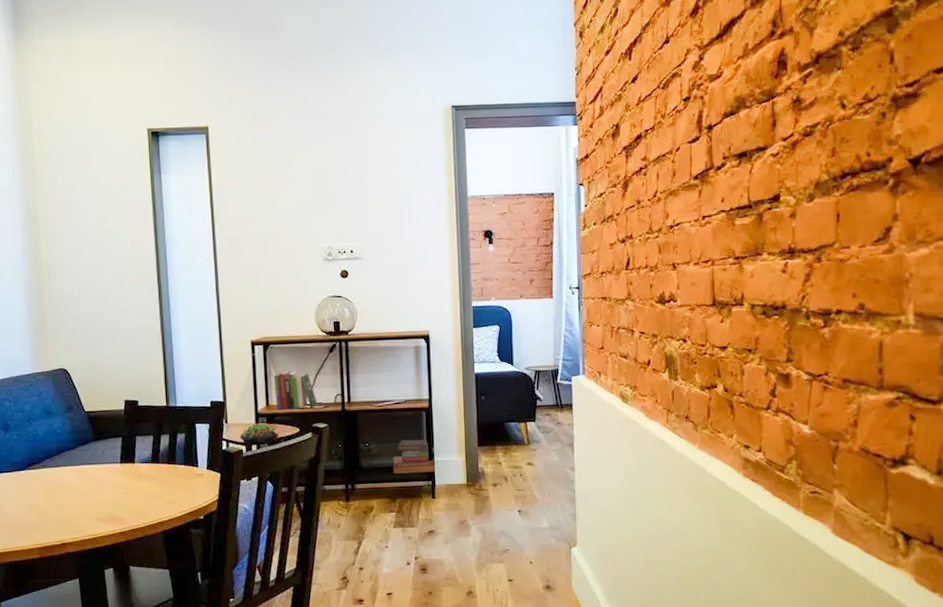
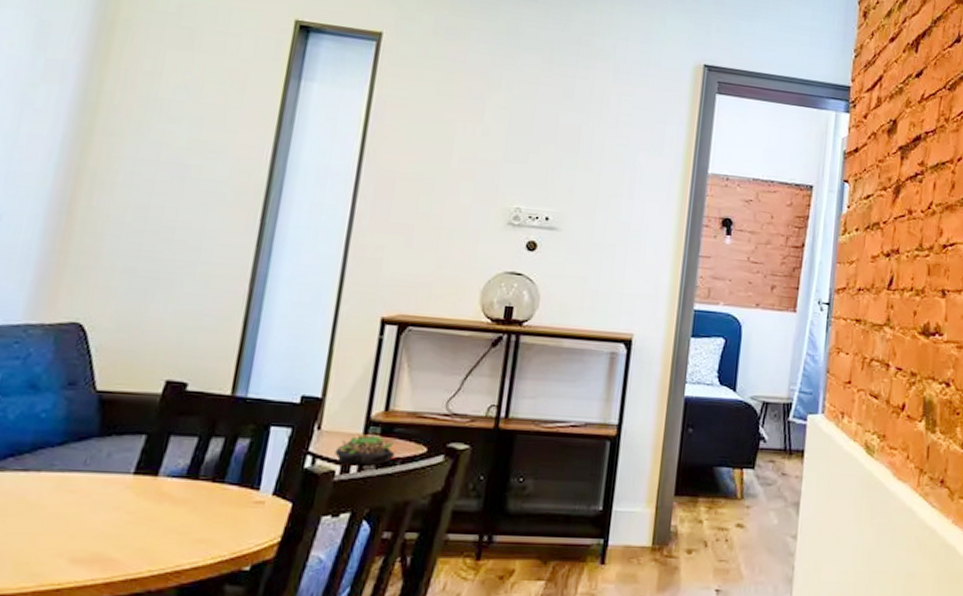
books: present [274,370,317,410] -> none [399,364,461,420]
books: present [392,439,436,474] -> none [551,477,614,526]

